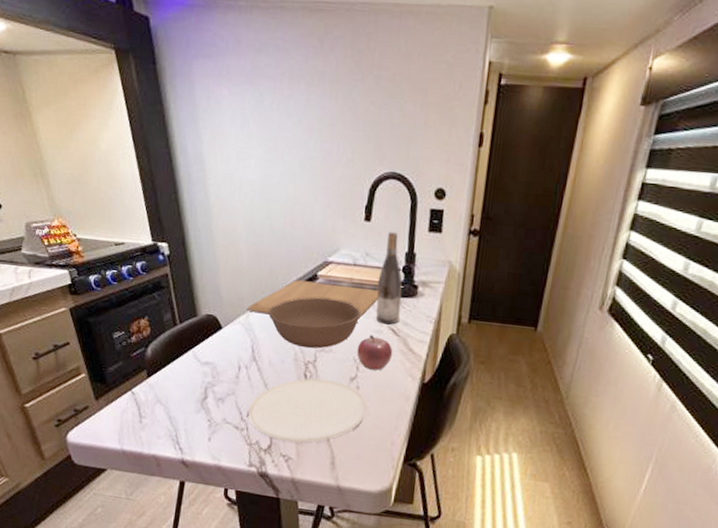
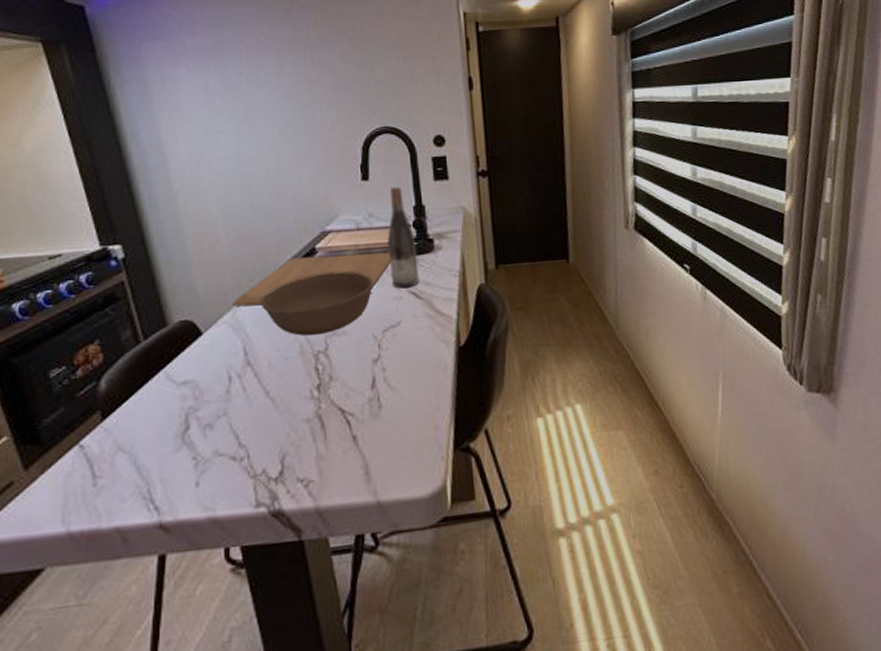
plate: present [248,378,367,443] -> none [247,367,399,461]
fruit: present [356,334,393,371] -> none [375,304,419,345]

